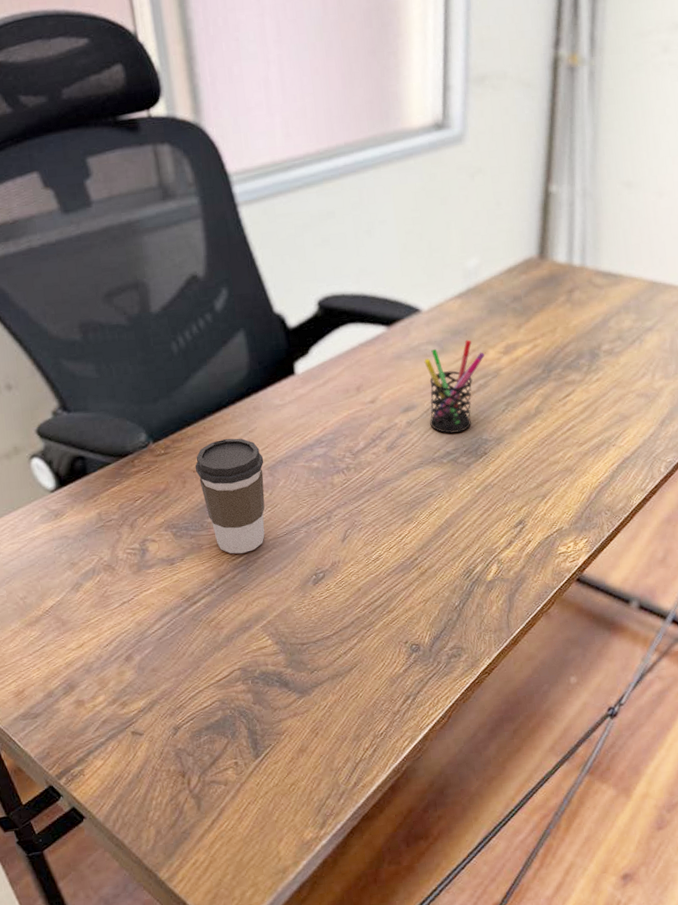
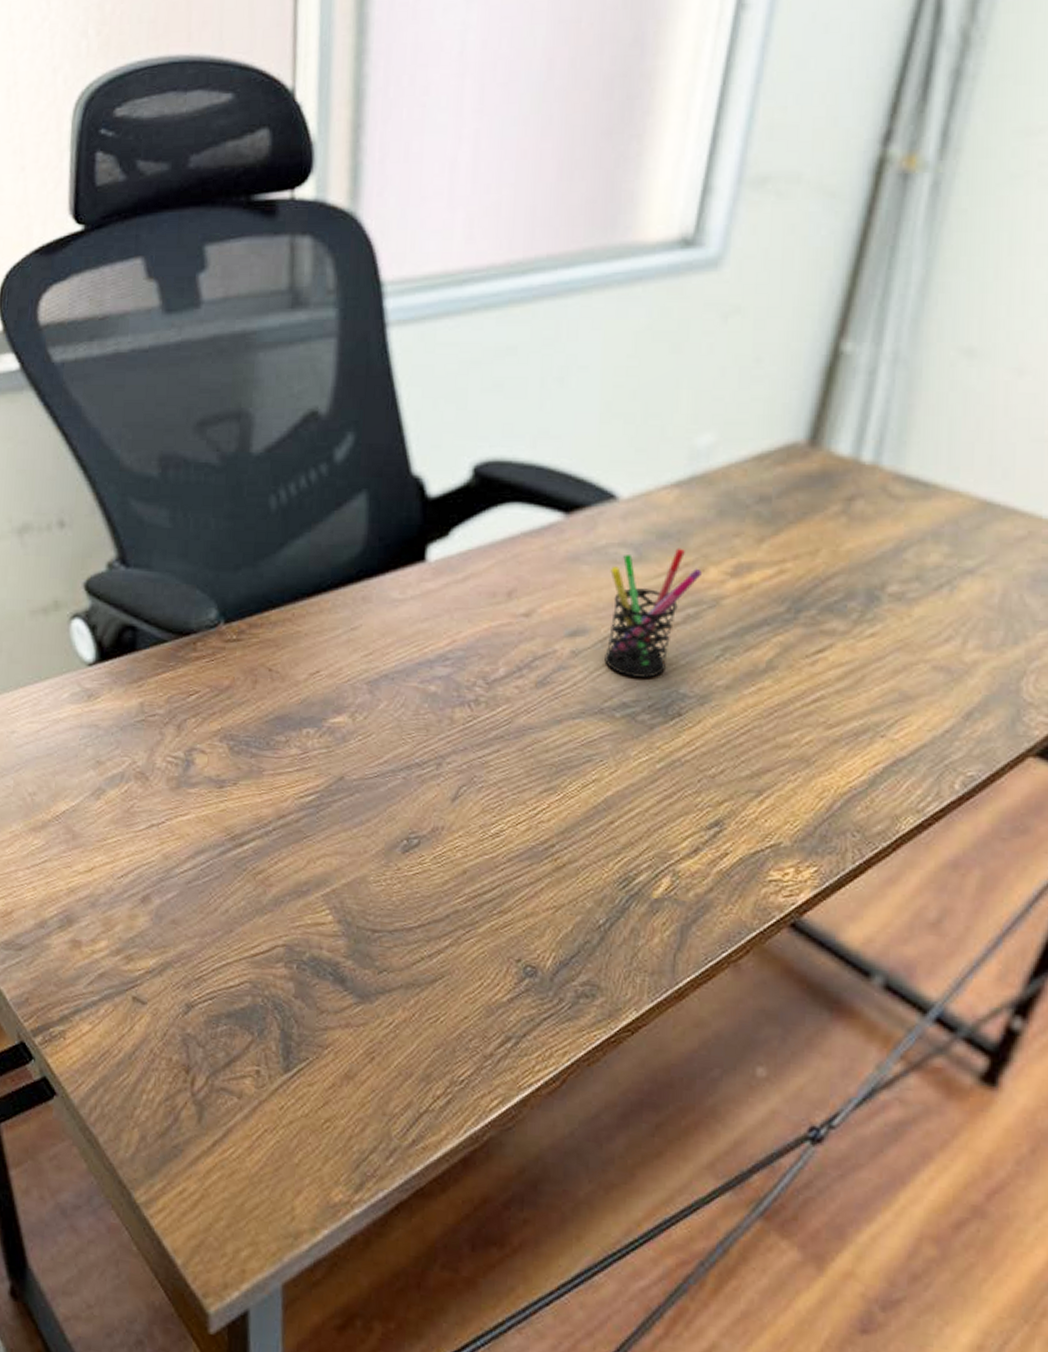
coffee cup: present [194,438,265,554] -> none [271,633,364,792]

